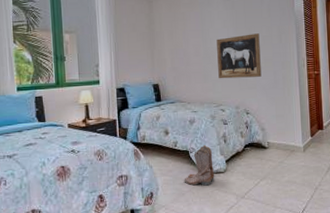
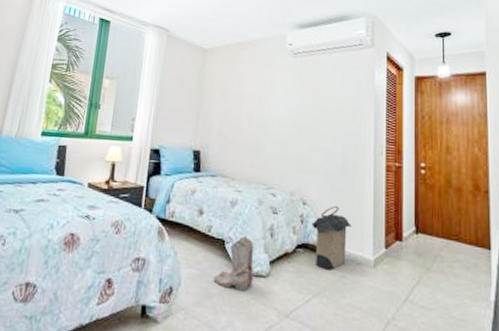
wall art: present [216,33,262,79] -> none [273,106,329,160]
laundry hamper: none [254,110,285,160] -> present [311,205,351,270]

